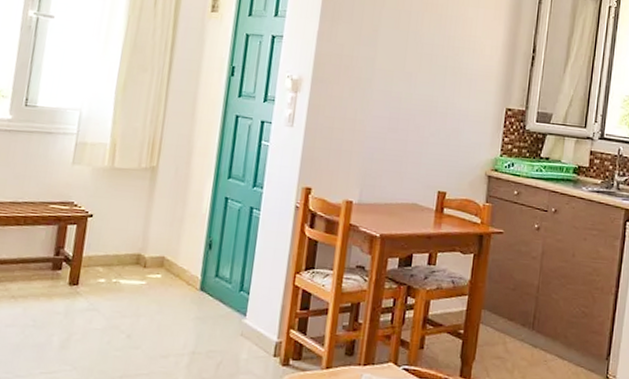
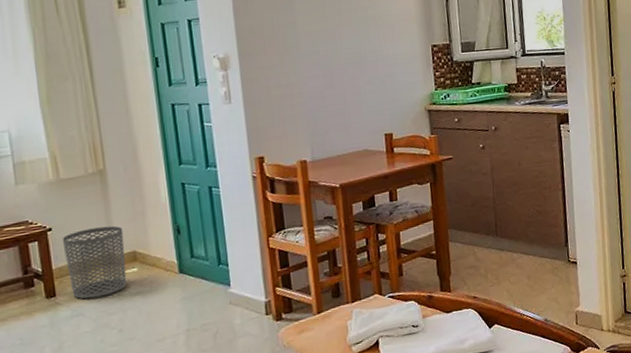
waste bin: none [94,223,158,297] -> present [62,225,127,300]

